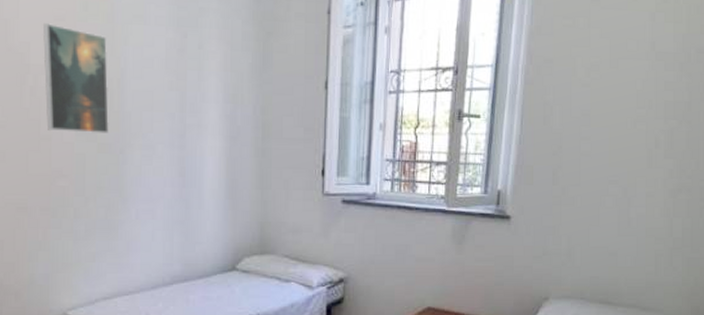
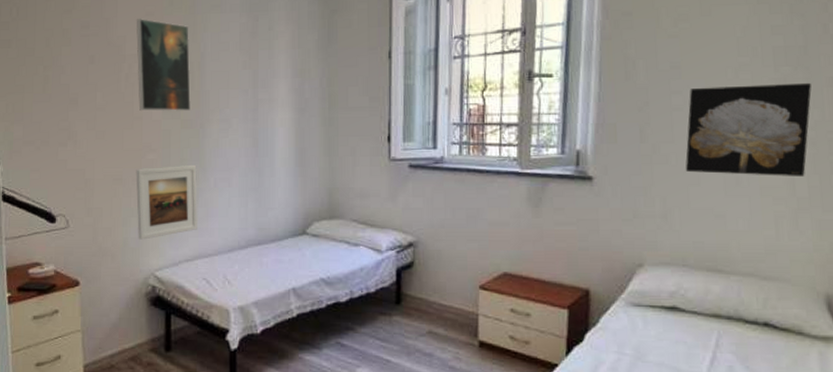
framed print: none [44,193,117,276] -> present [136,164,198,240]
wall art: none [589,135,691,219] -> present [685,82,812,176]

